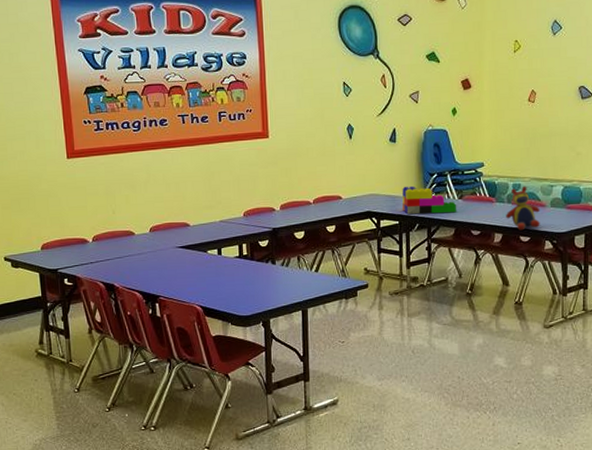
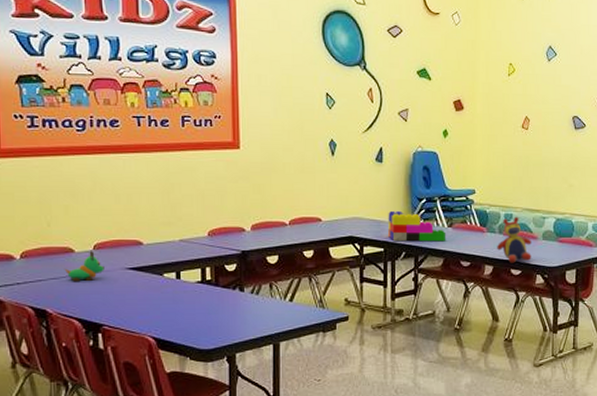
toy animal: none [127,232,159,260] -> present [64,250,104,282]

